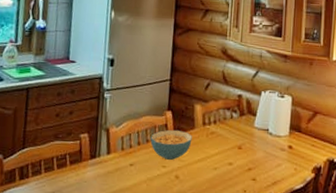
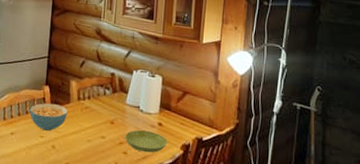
saucer: none [253,154,298,178] -> present [125,130,167,153]

